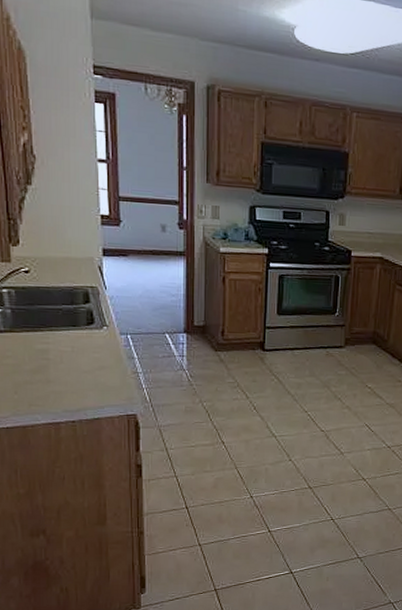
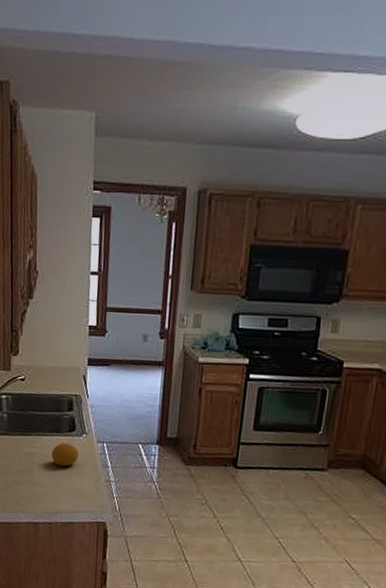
fruit: none [68,336,100,361] -> present [51,442,79,467]

